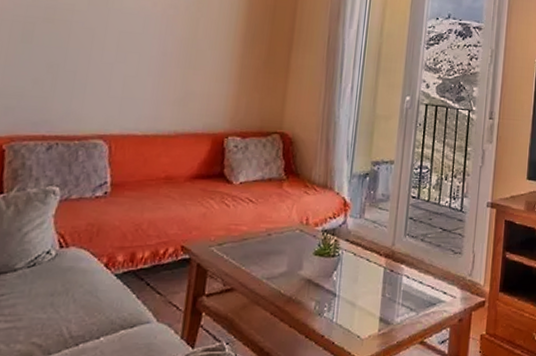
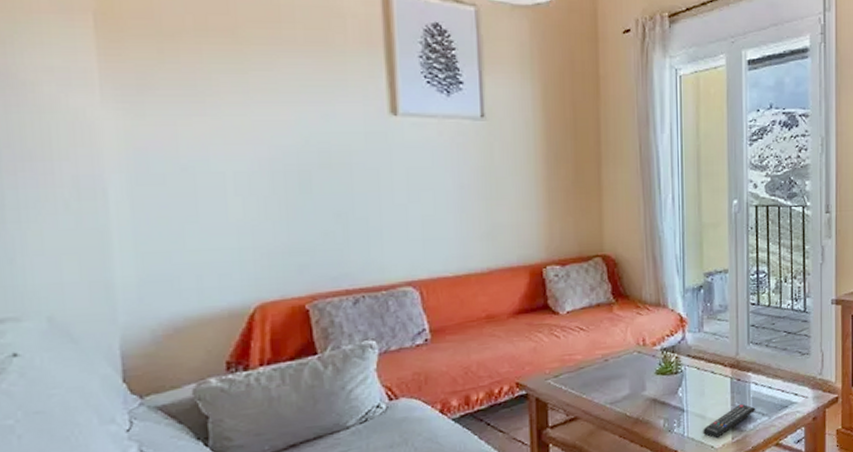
remote control: none [351,295,405,329] -> present [703,403,756,439]

